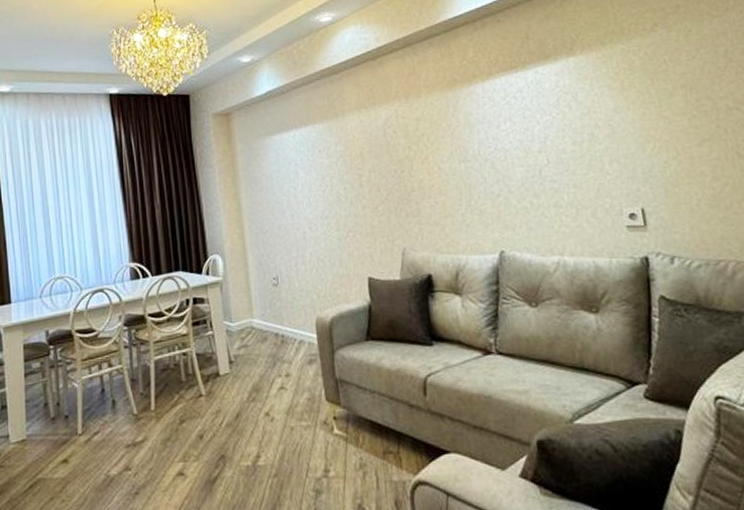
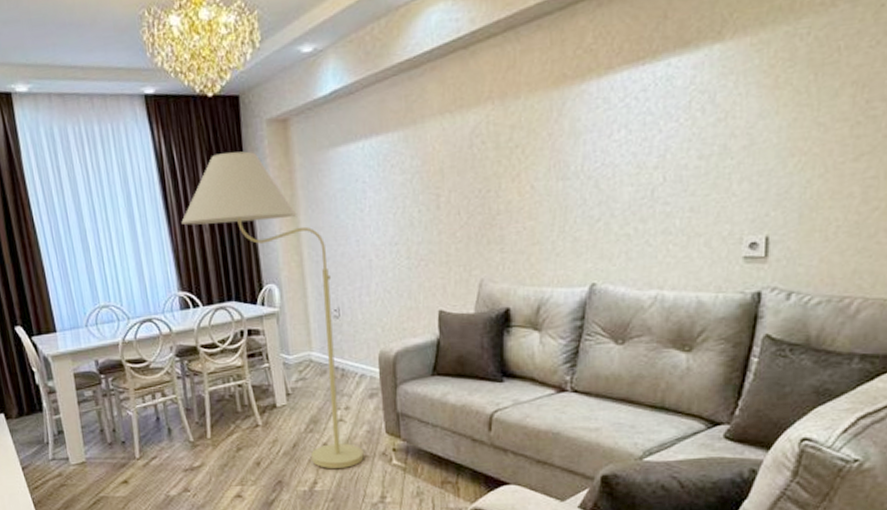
floor lamp: none [135,139,306,440] -> present [181,151,364,468]

